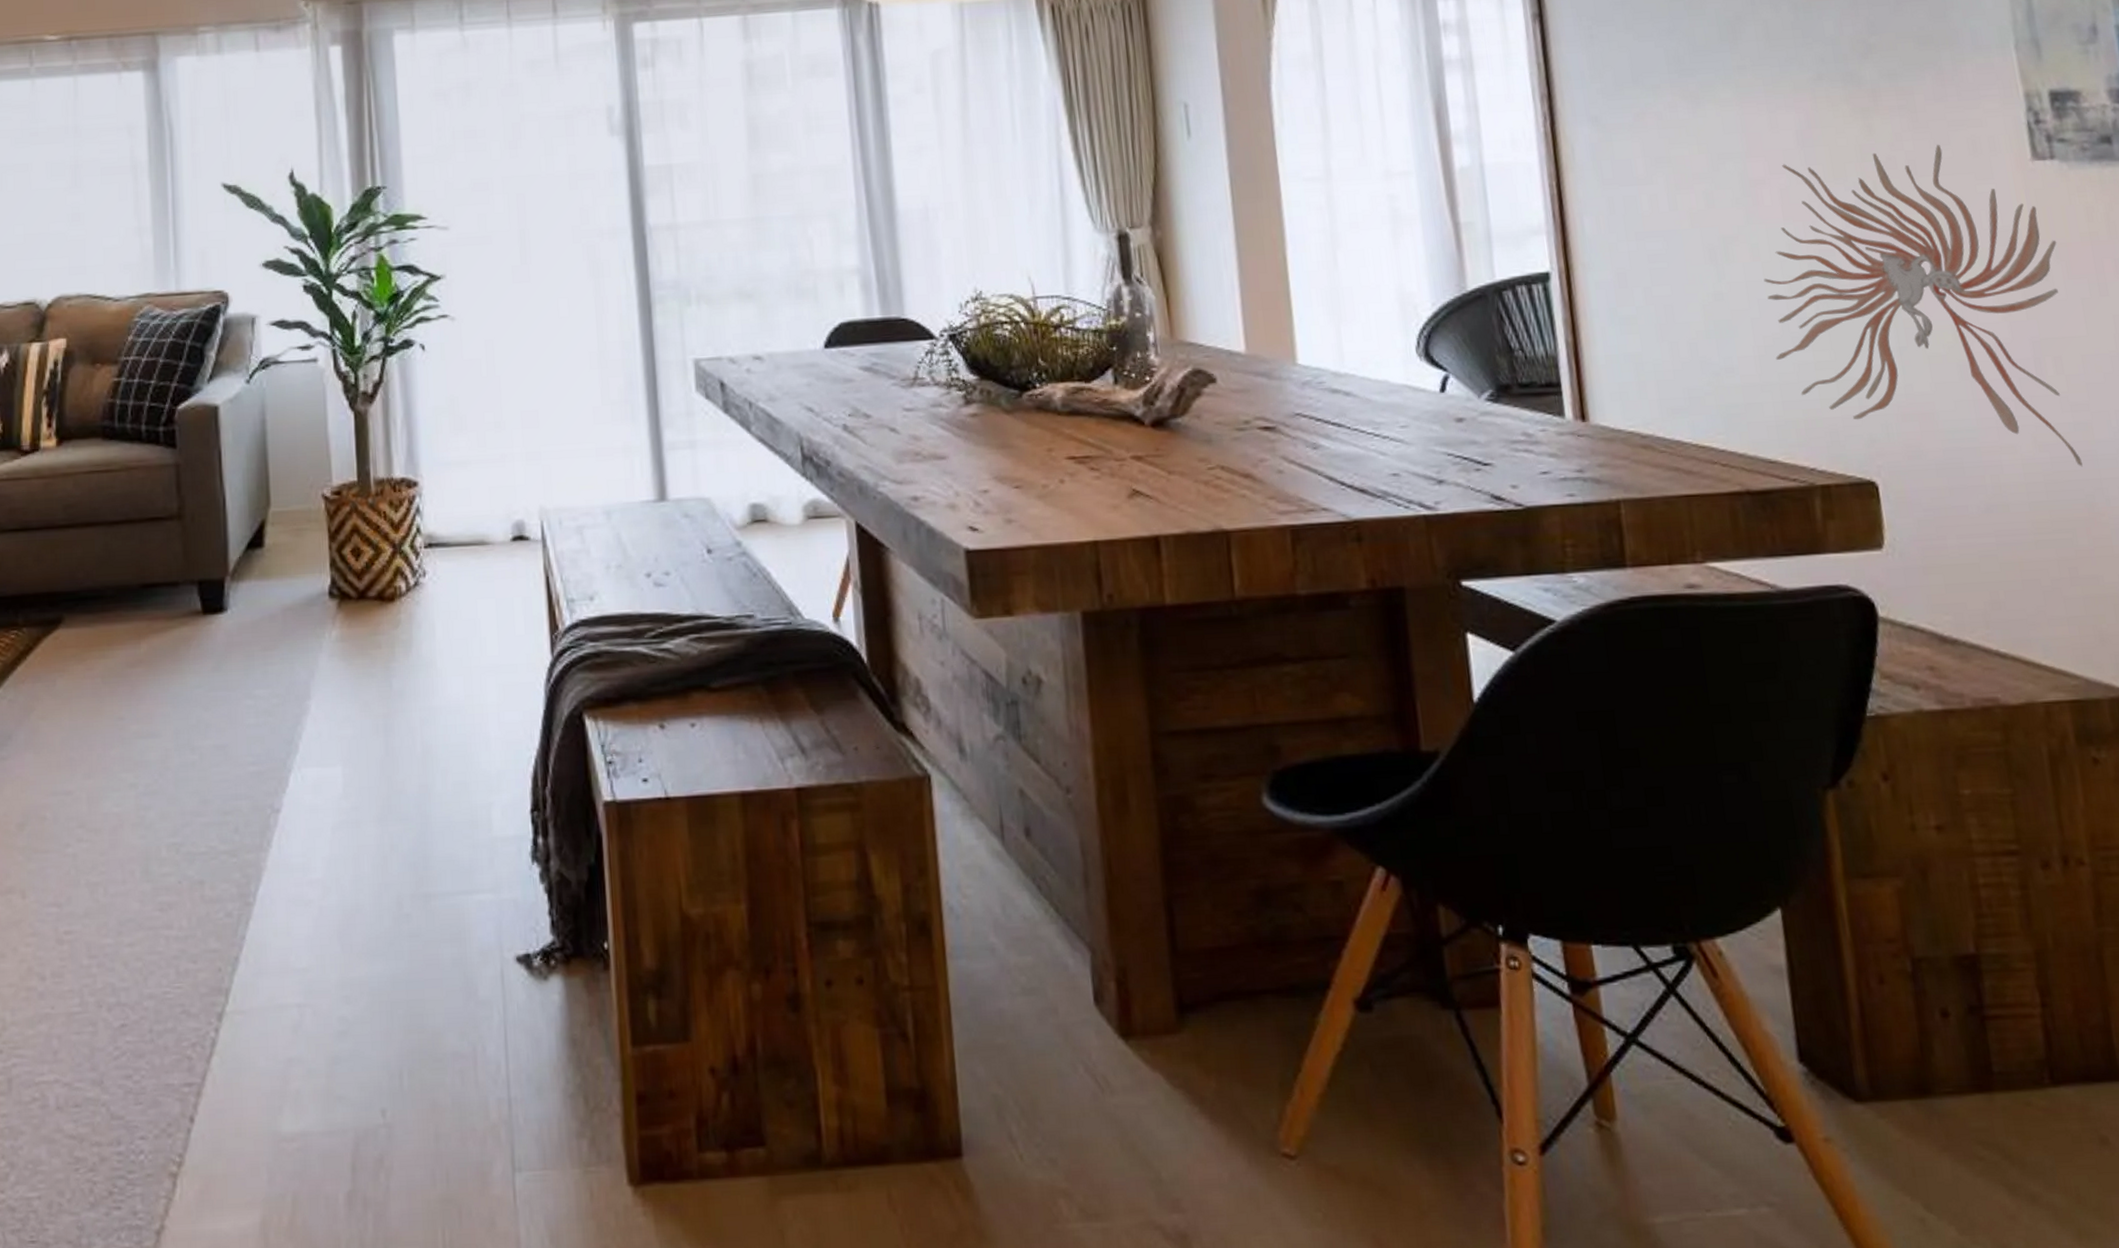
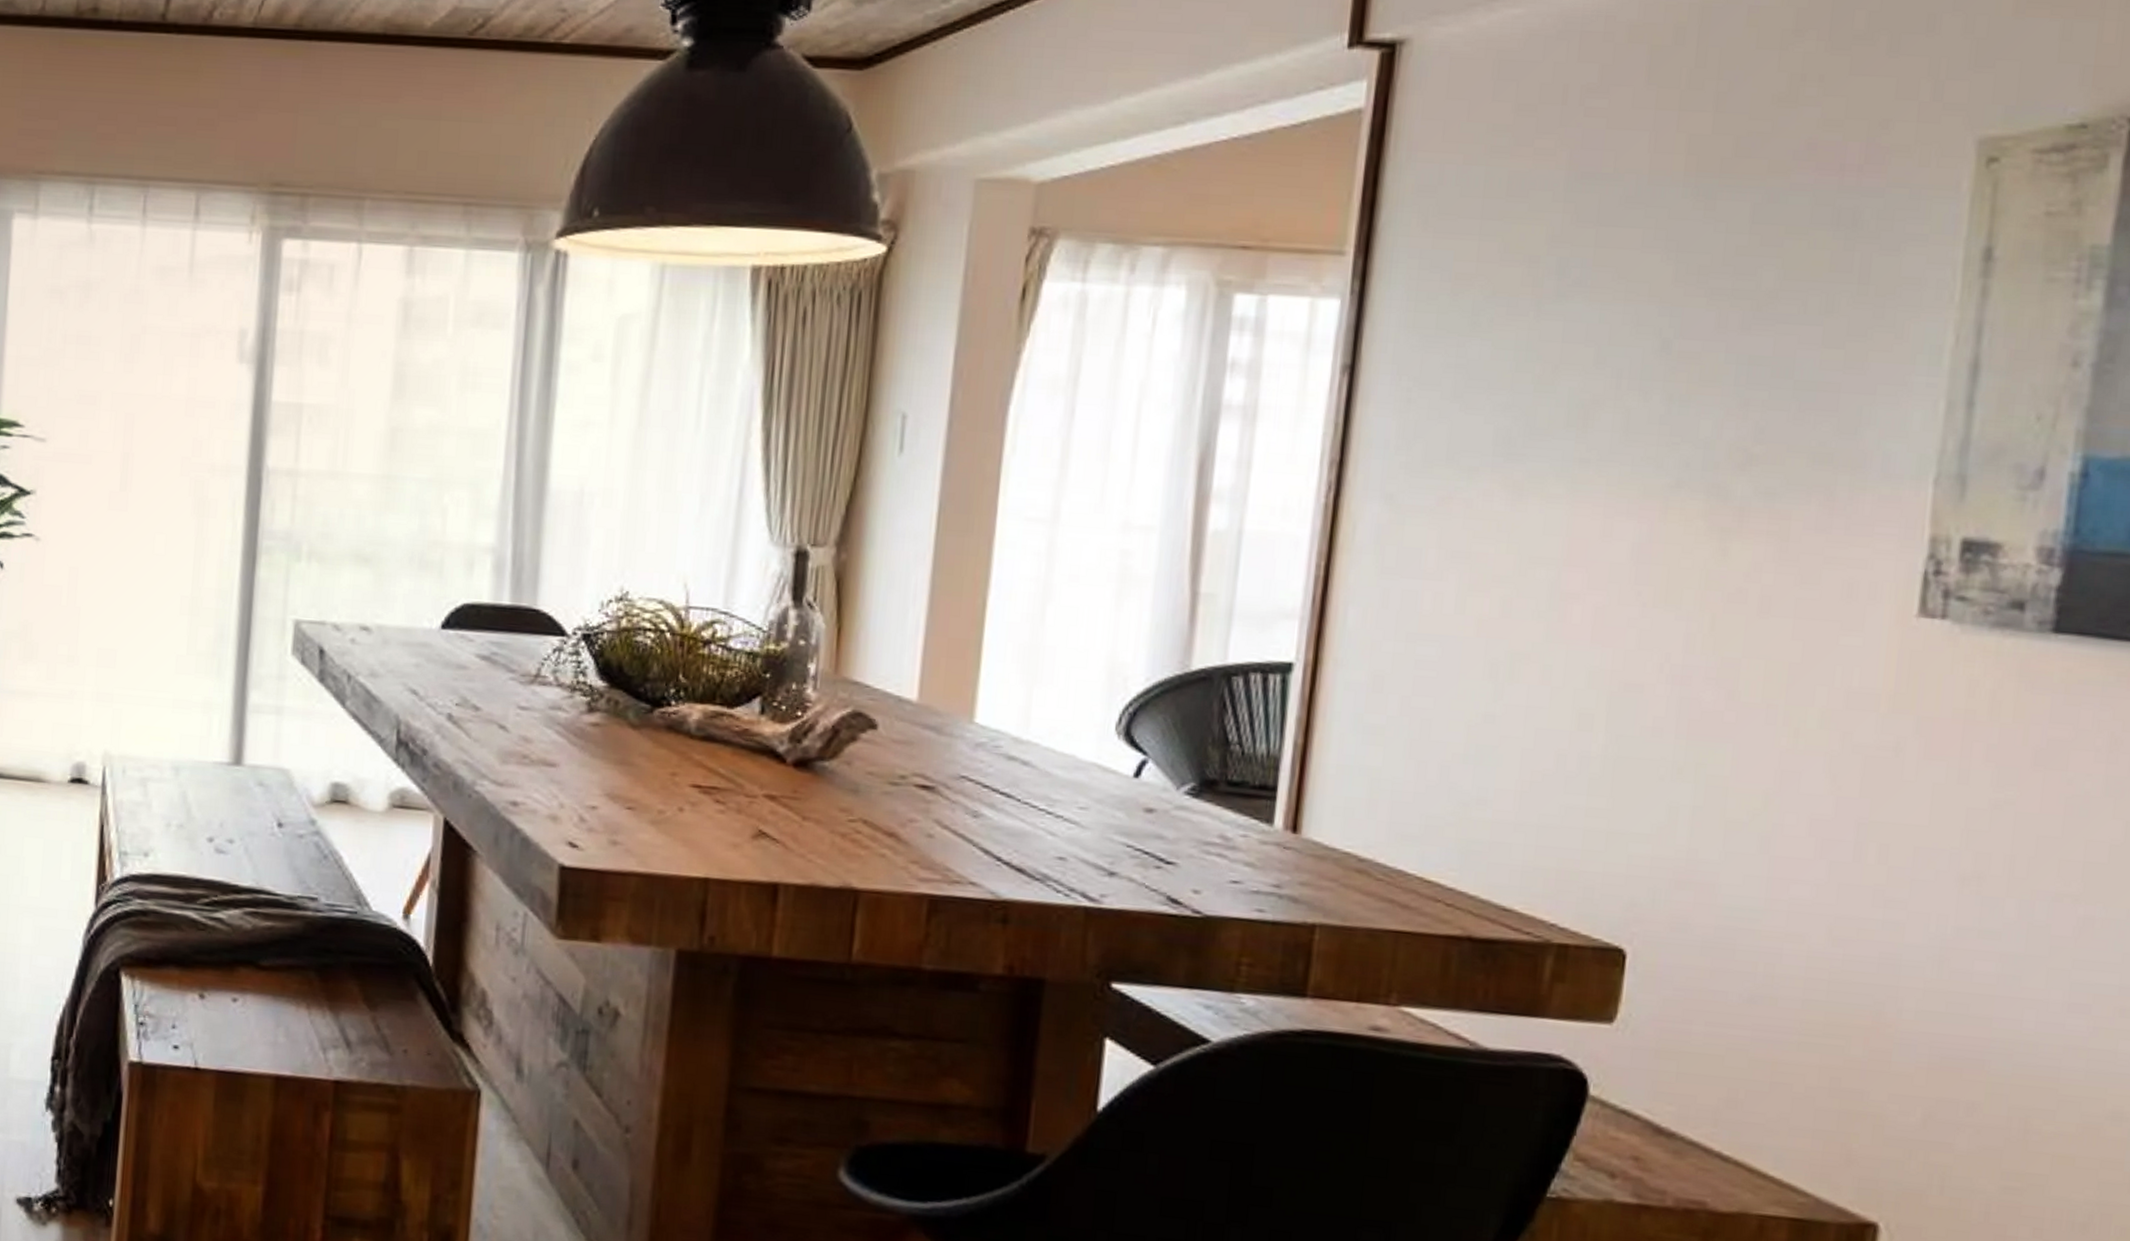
wall sculpture: present [1763,144,2083,467] -> none [1540,579,1922,971]

